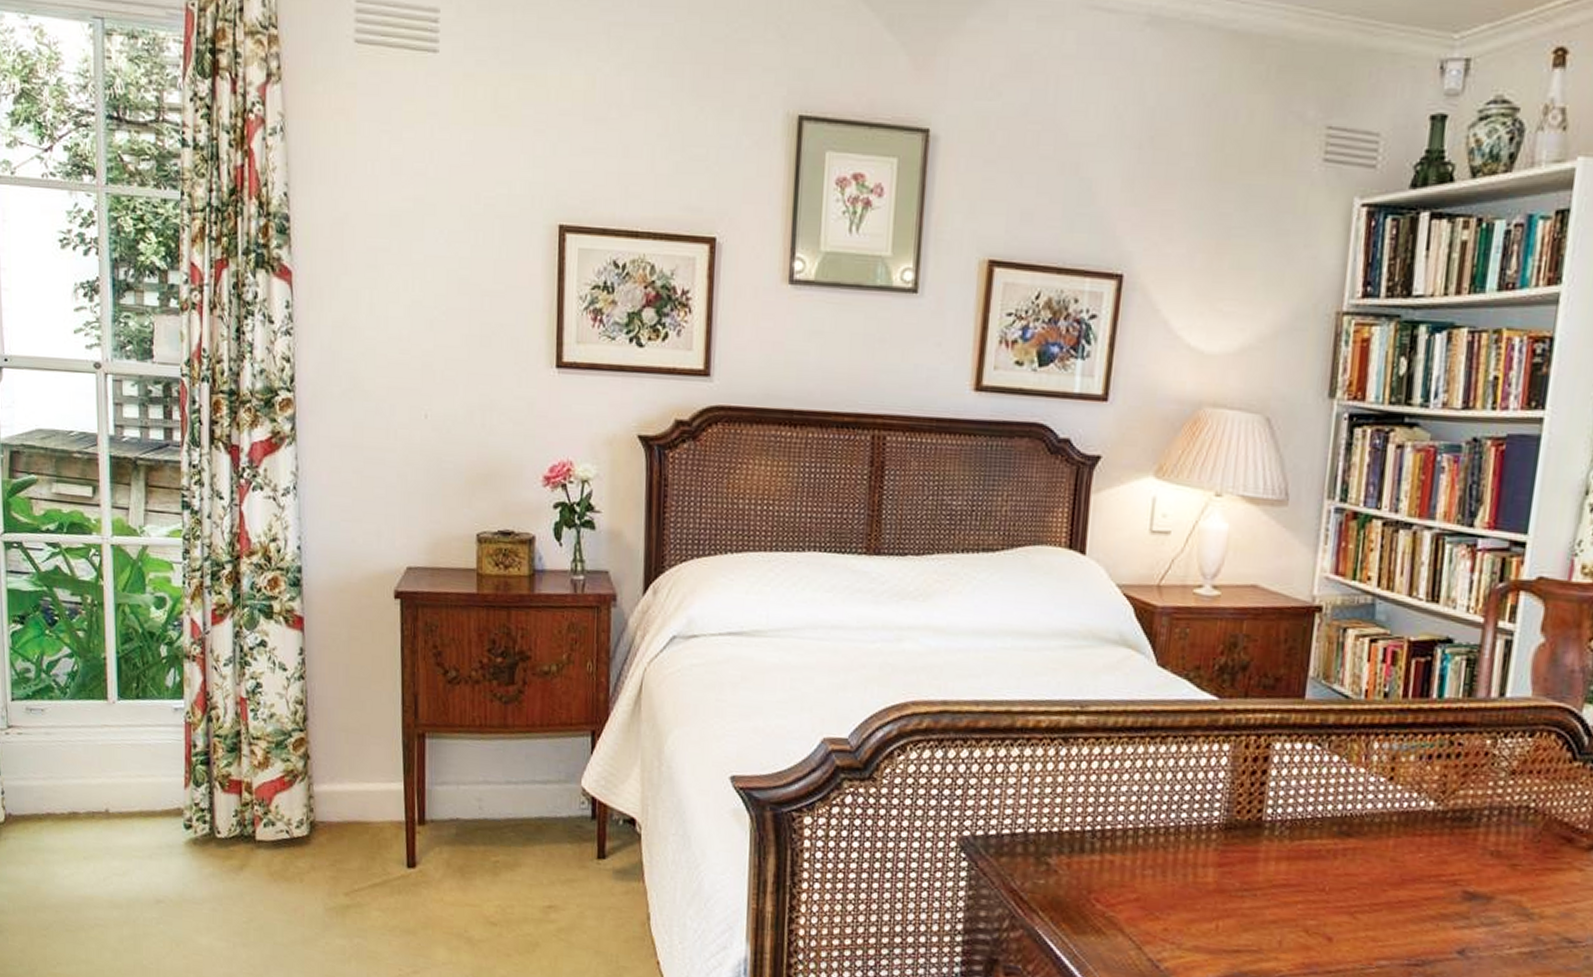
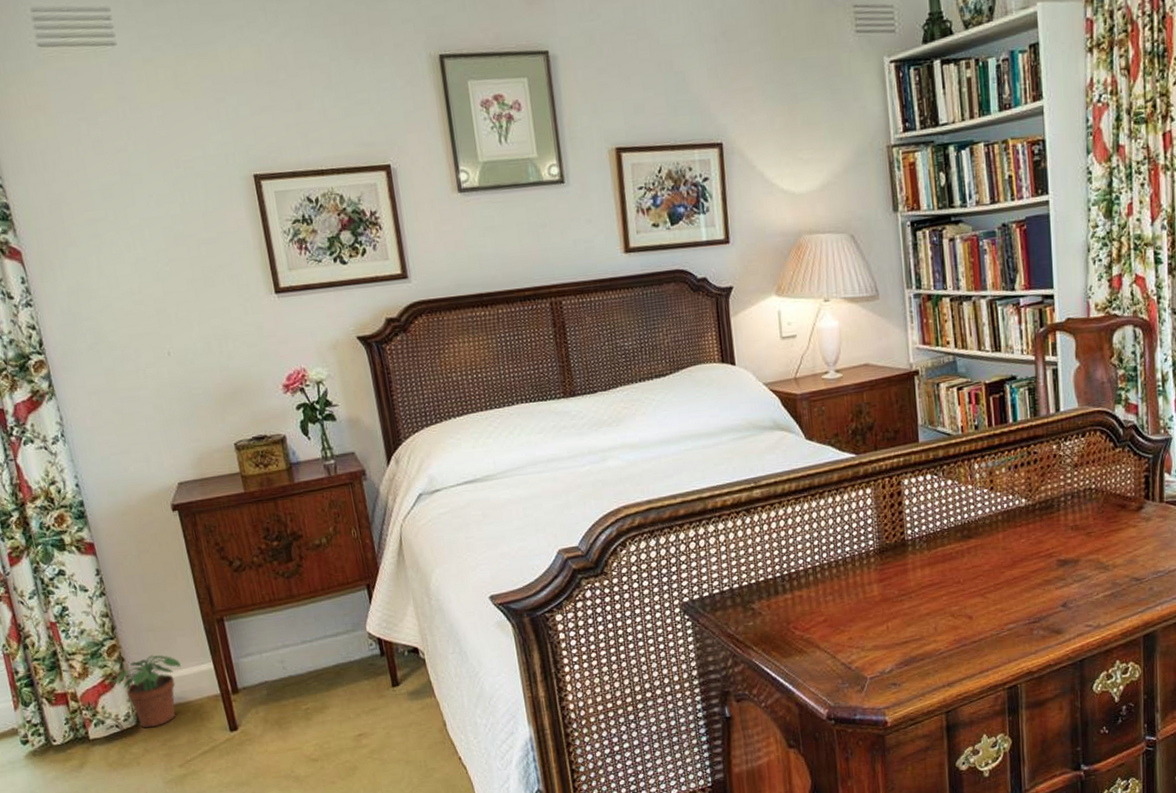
potted plant: none [292,759,368,843] -> present [113,655,181,728]

